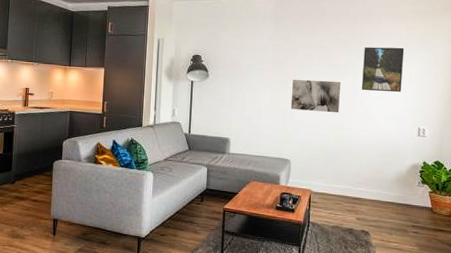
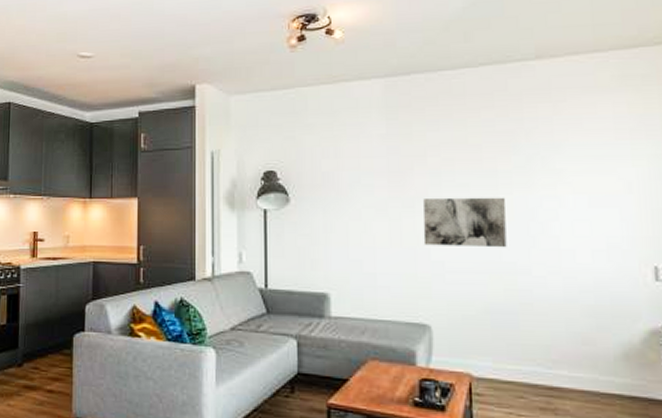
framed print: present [361,46,405,92] -> none [540,136,615,208]

